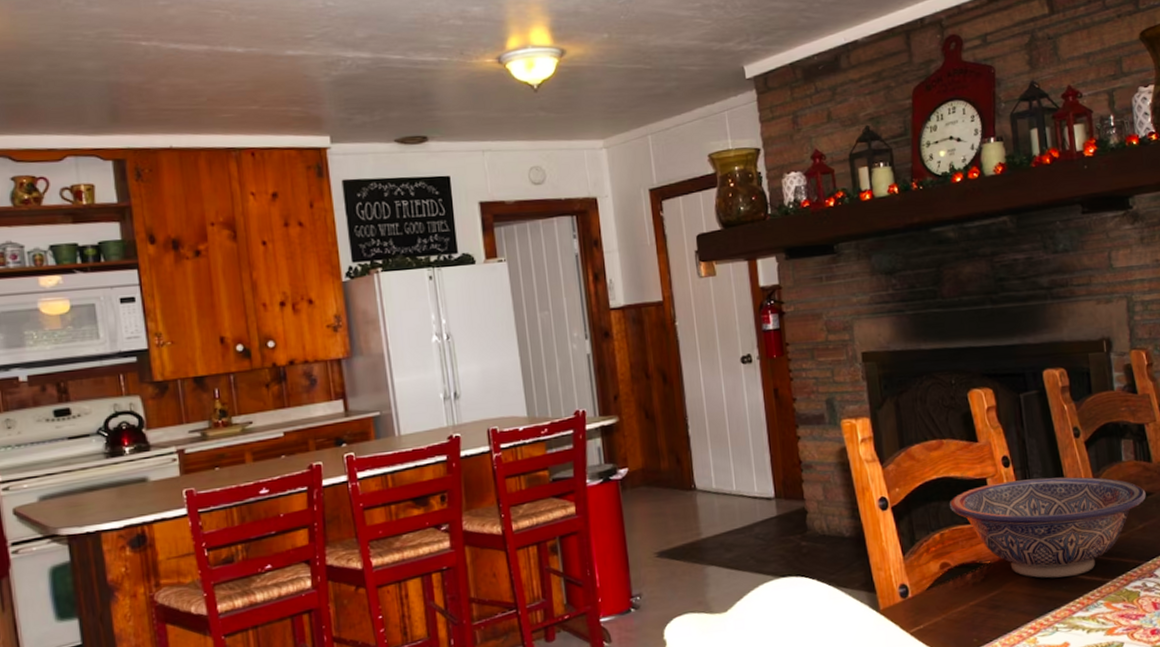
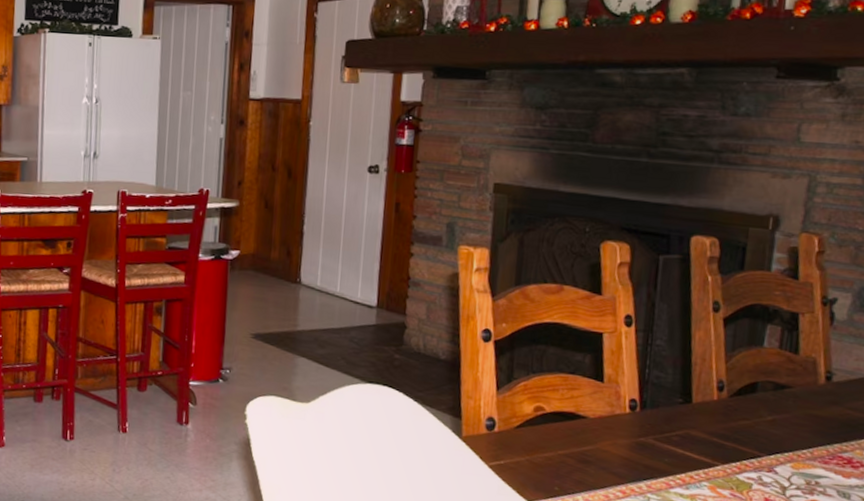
decorative bowl: present [949,476,1146,579] -> none [556,339,784,452]

